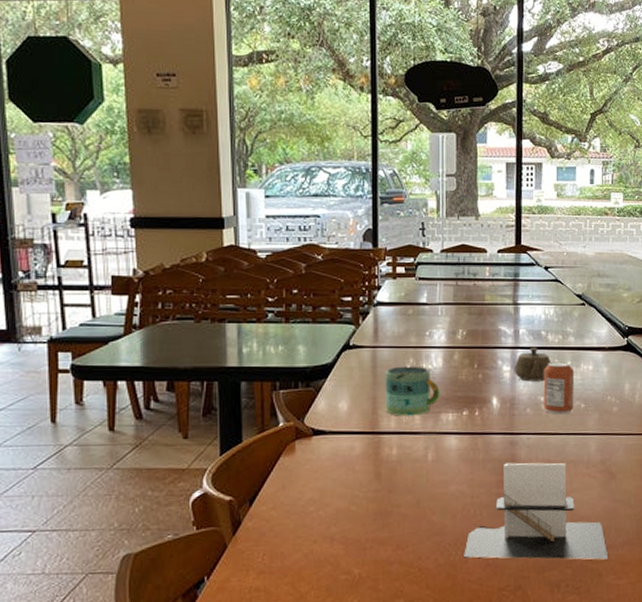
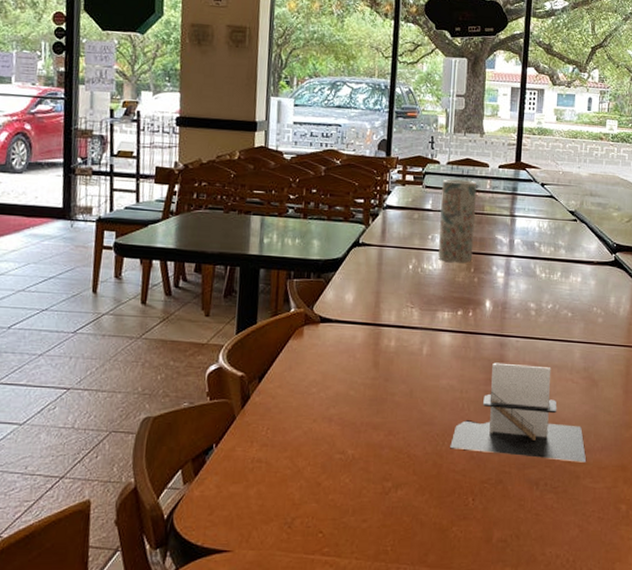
mug: present [385,366,440,416] -> none [387,265,438,312]
vase: none [437,268,475,359] -> present [438,179,476,263]
teapot: present [514,347,552,382] -> none [507,256,543,289]
can: present [543,361,575,415] -> none [533,271,564,322]

